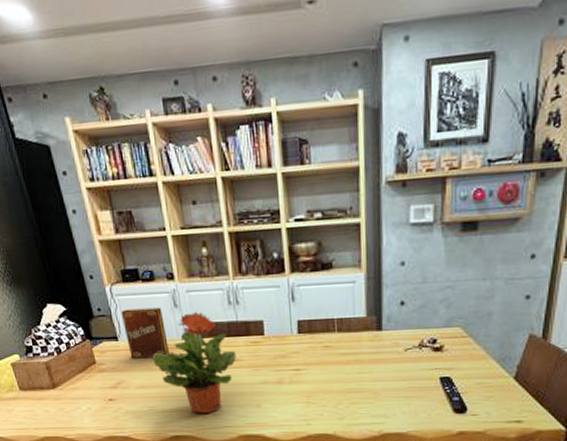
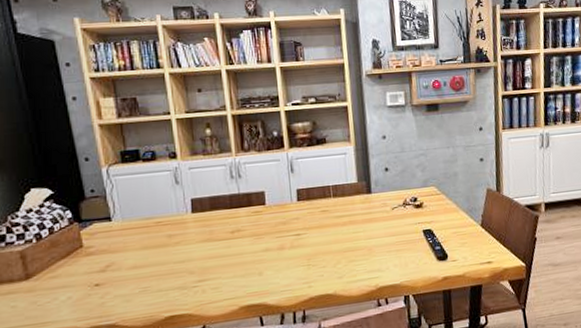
book: present [121,307,169,359] -> none [117,185,168,239]
potted plant: present [152,311,237,413] -> none [148,186,238,289]

